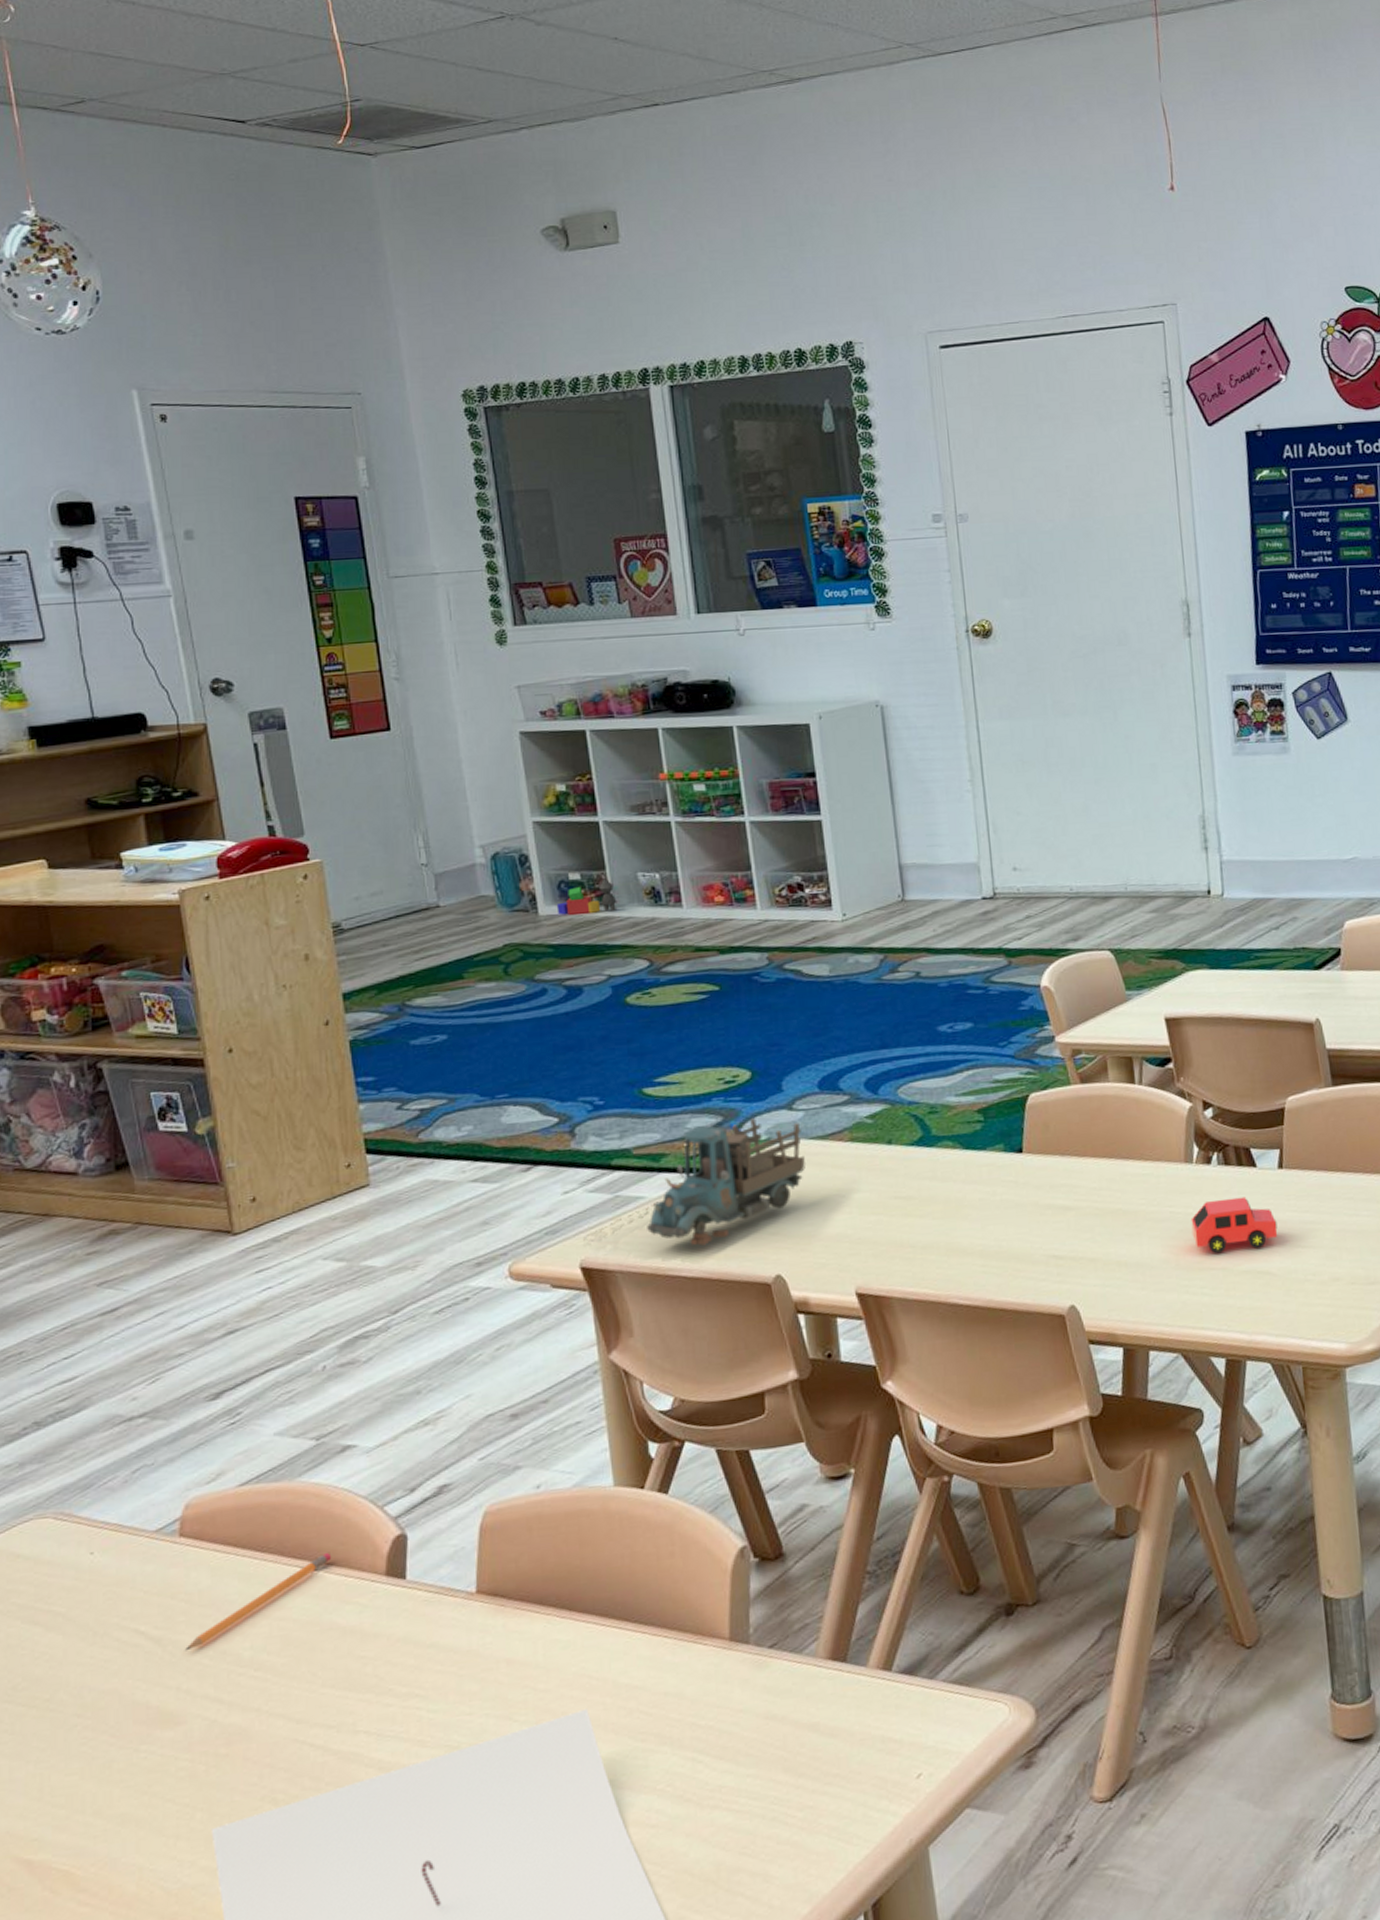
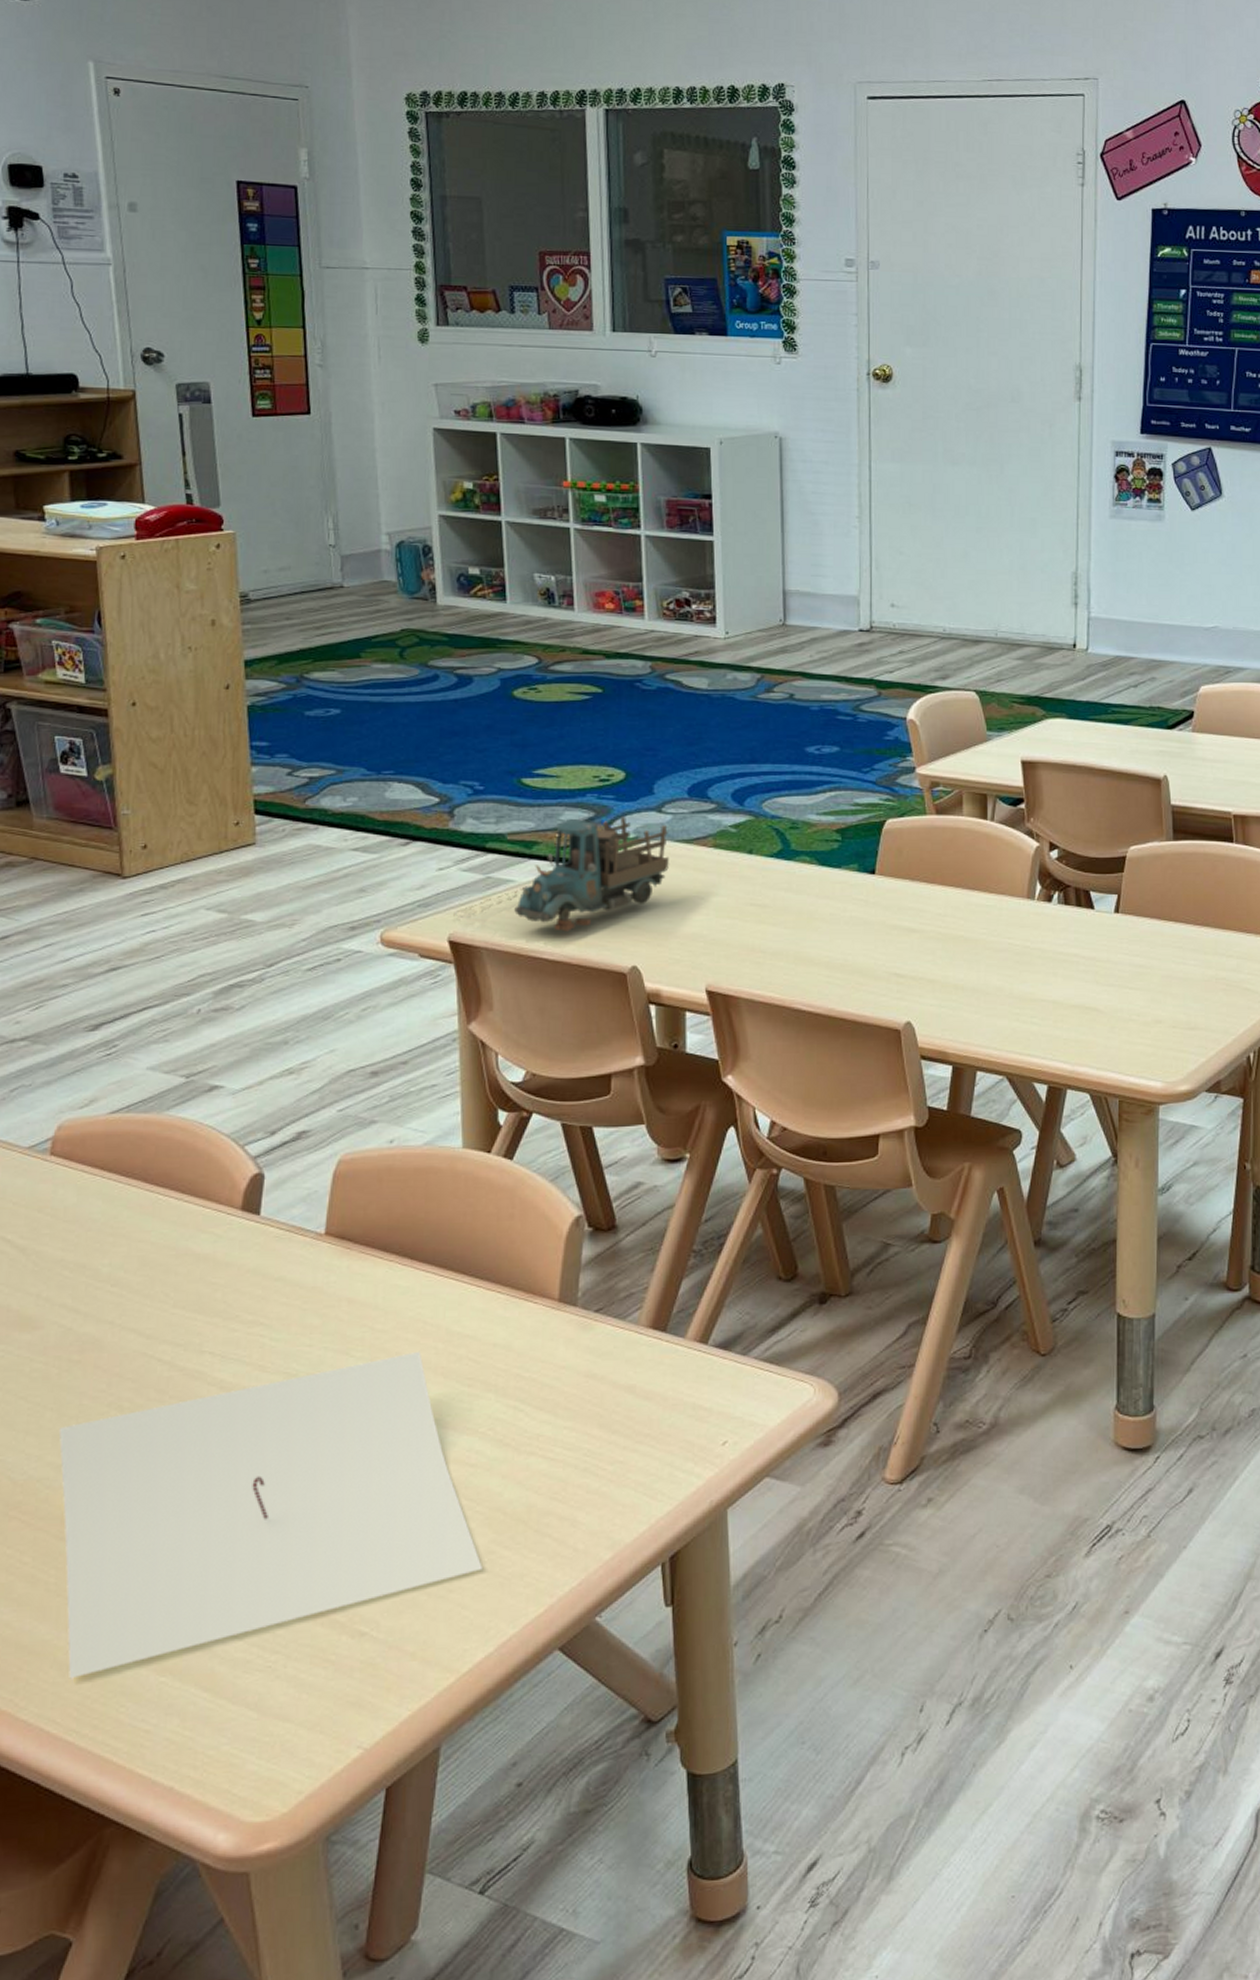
pencil: present [185,1552,332,1651] -> none [48,1183,192,1262]
toy blocks: present [556,878,619,915] -> none [454,576,514,608]
toy car: present [1191,1196,1278,1254] -> none [1027,936,1108,987]

